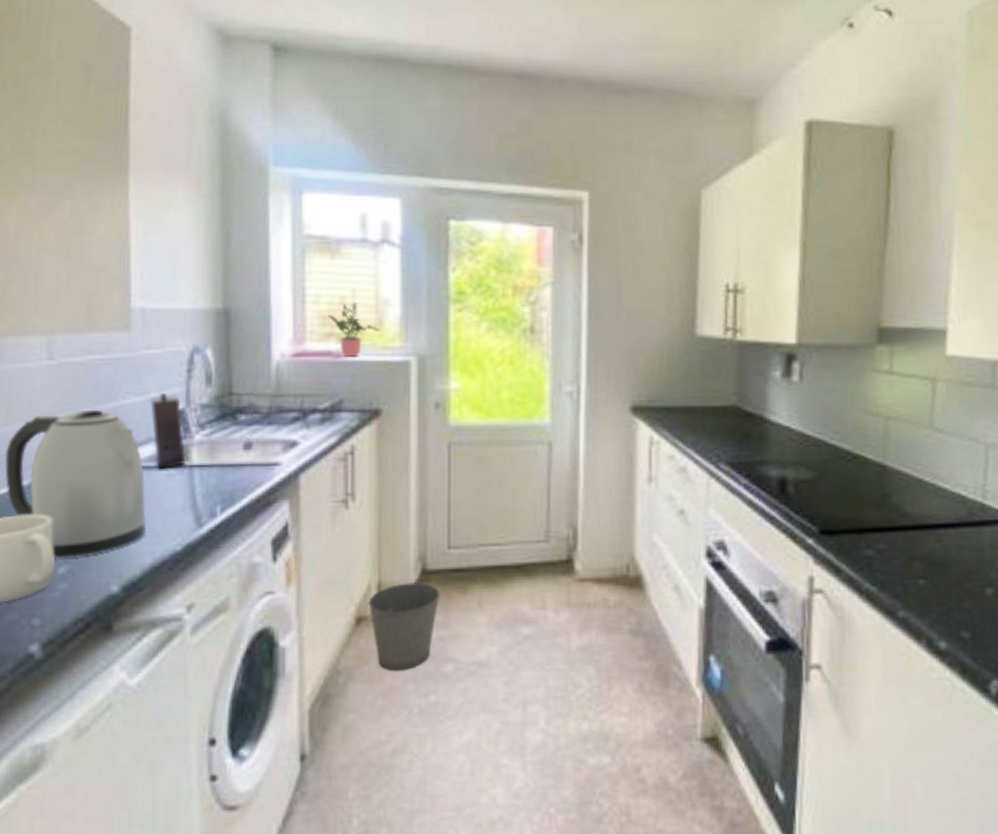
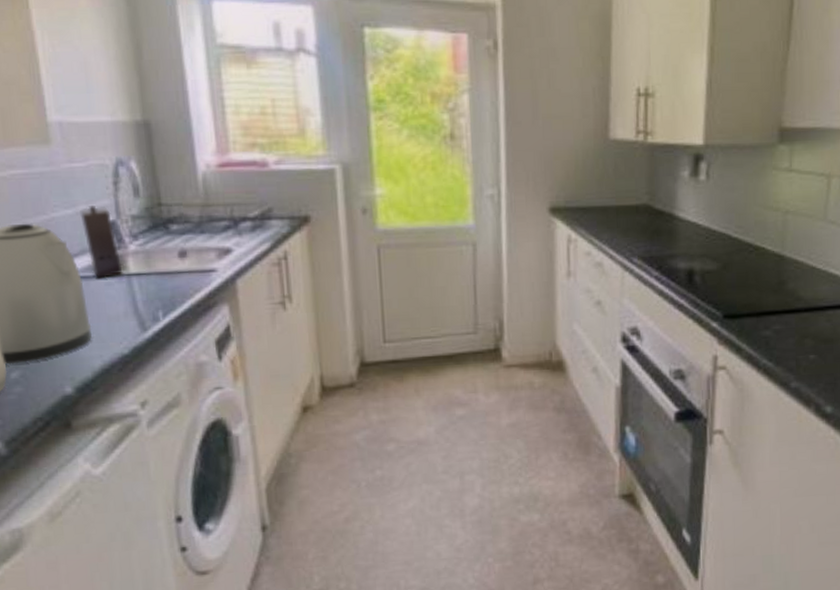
potted plant: present [328,303,380,357] -> none [250,112,302,166]
bucket: present [368,578,441,671] -> none [312,370,380,452]

